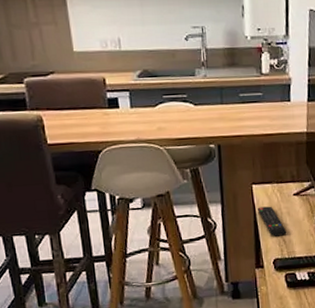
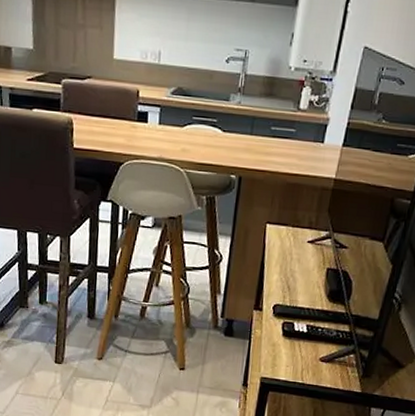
remote control: present [258,206,287,237] -> none [267,248,294,282]

